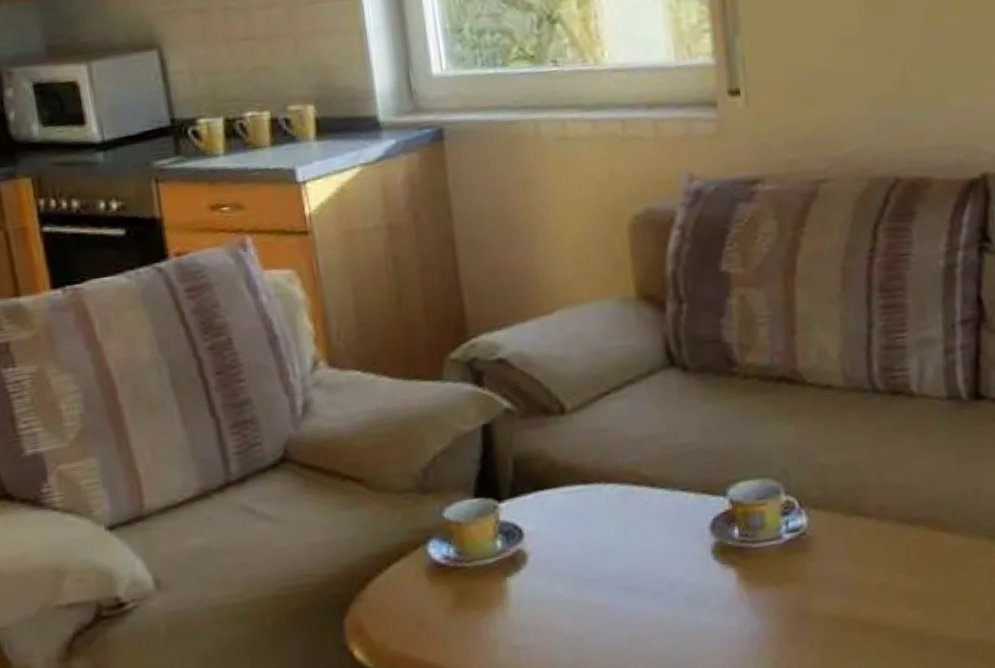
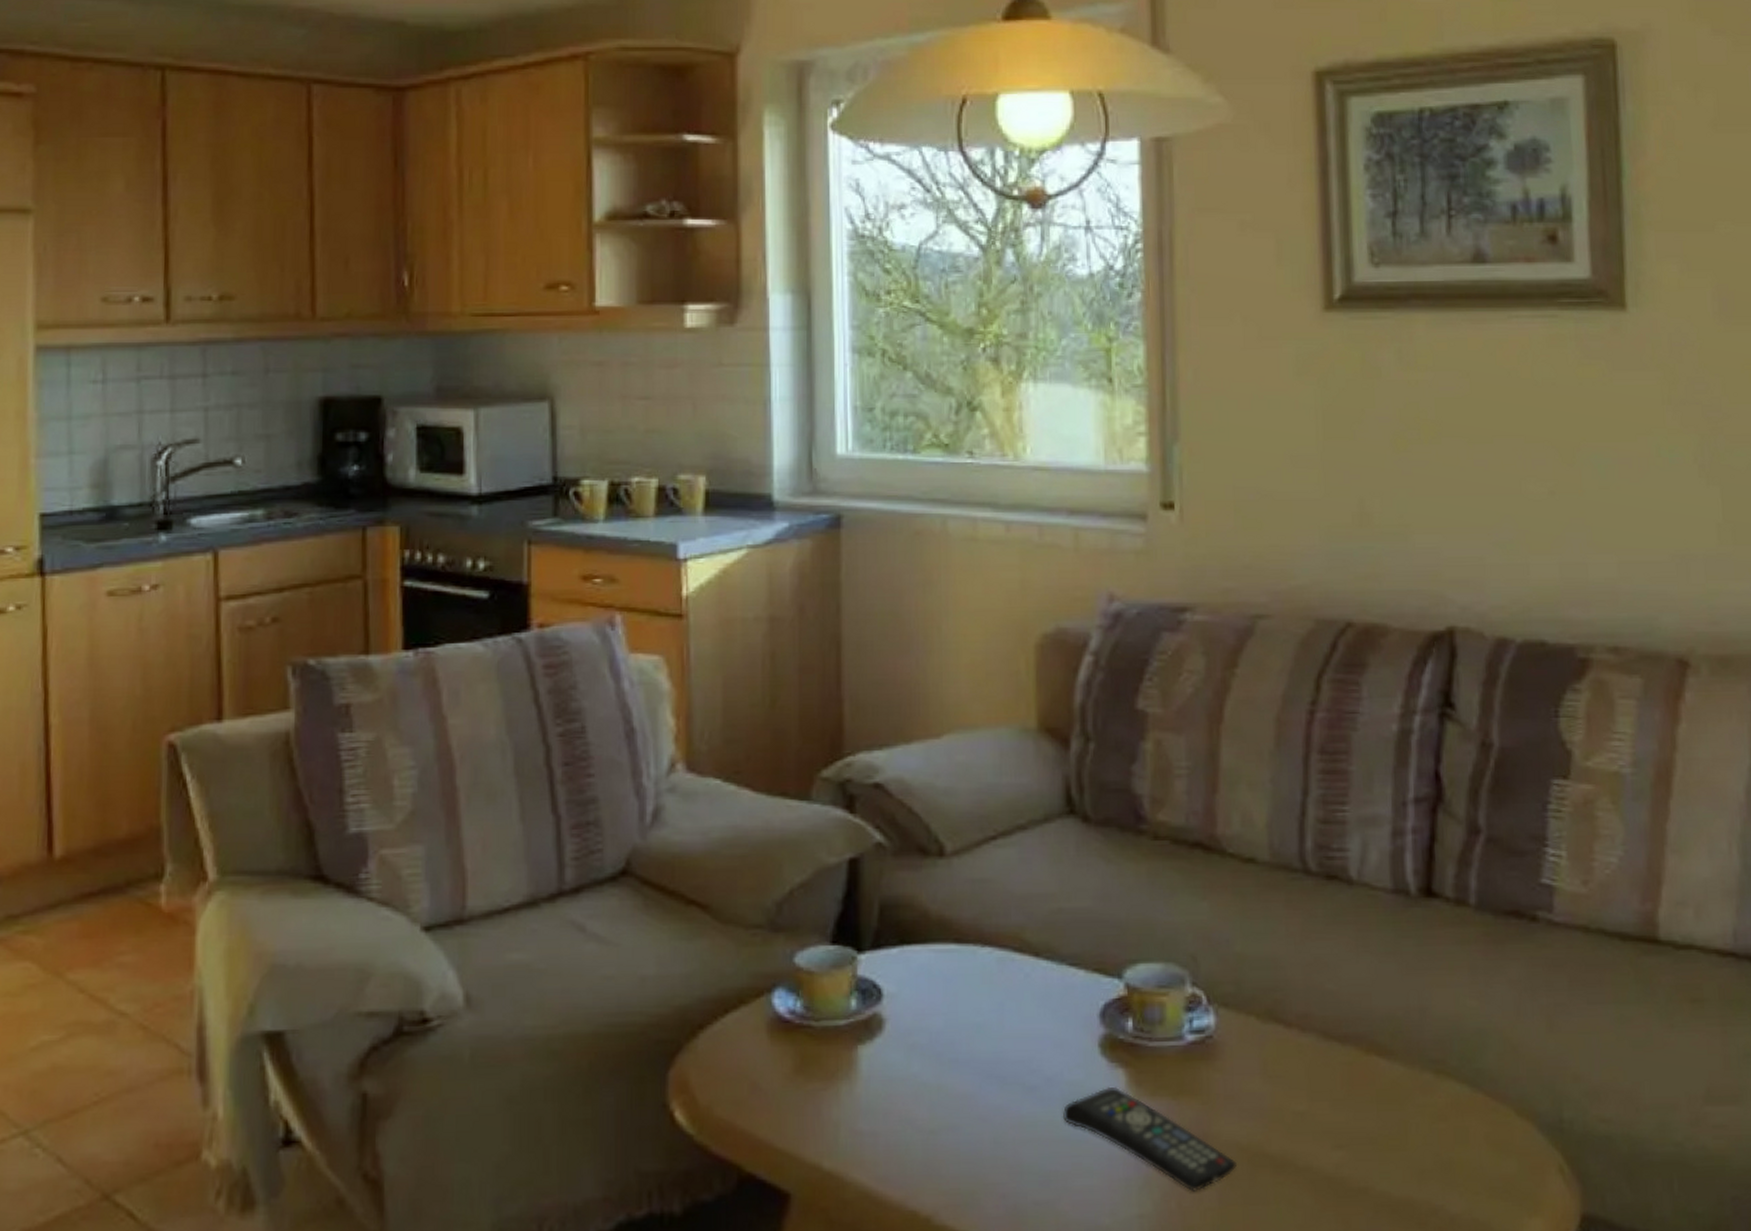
remote control: none [686,583,833,657] -> present [1063,1086,1237,1191]

